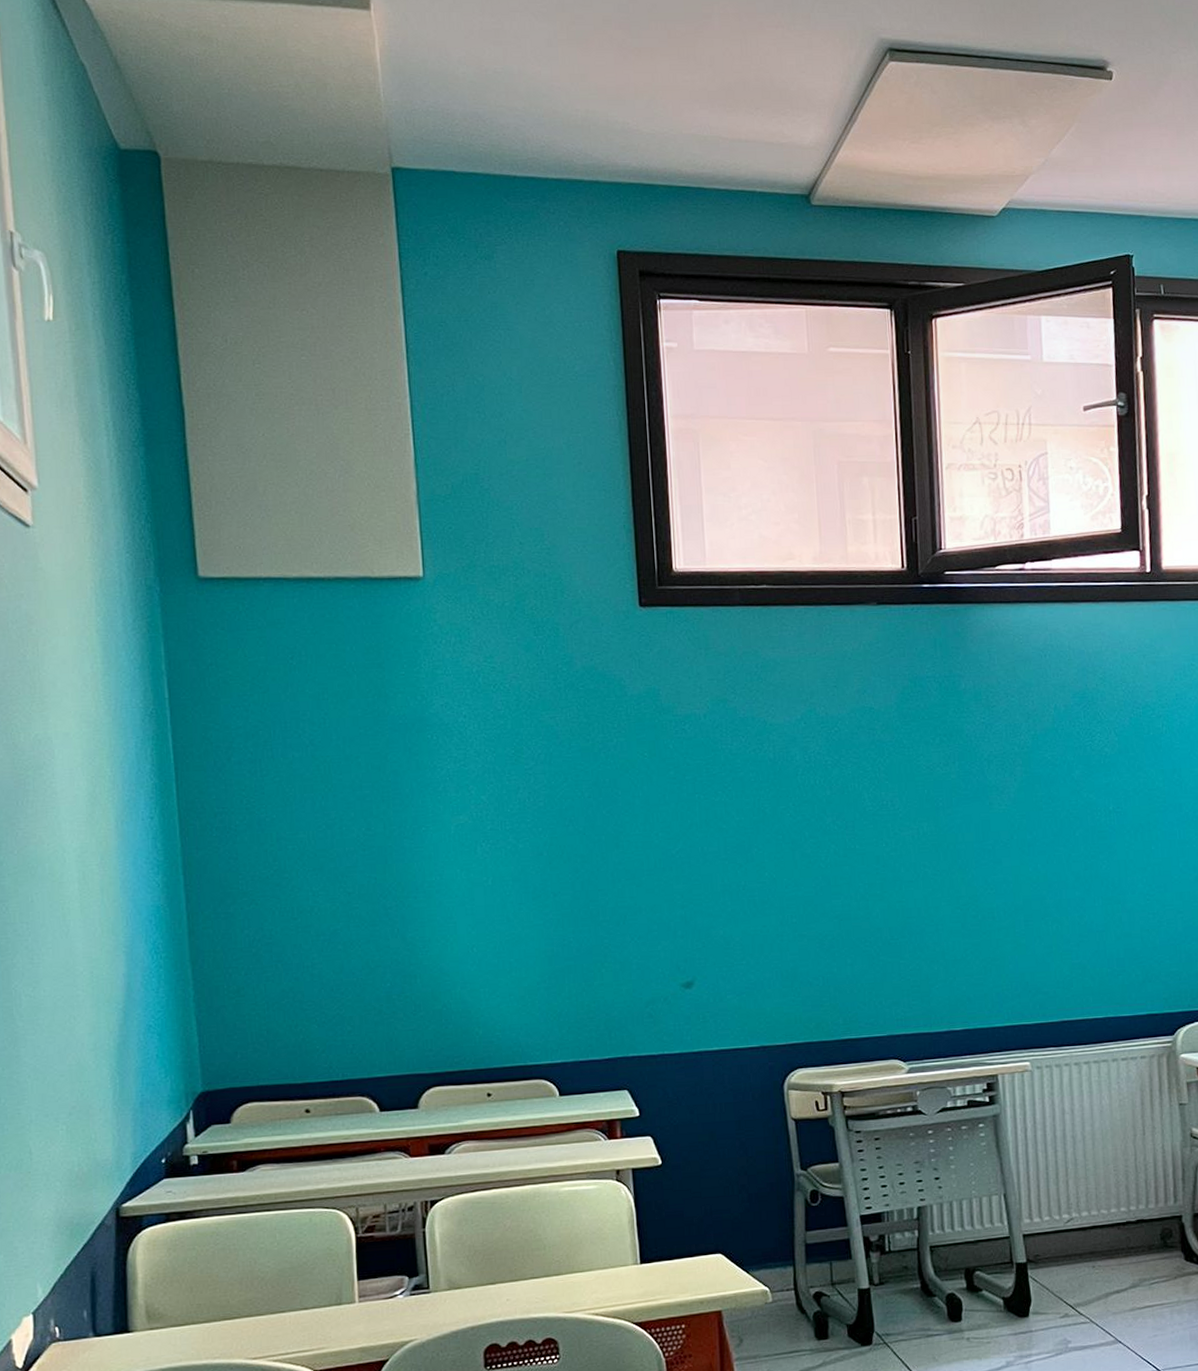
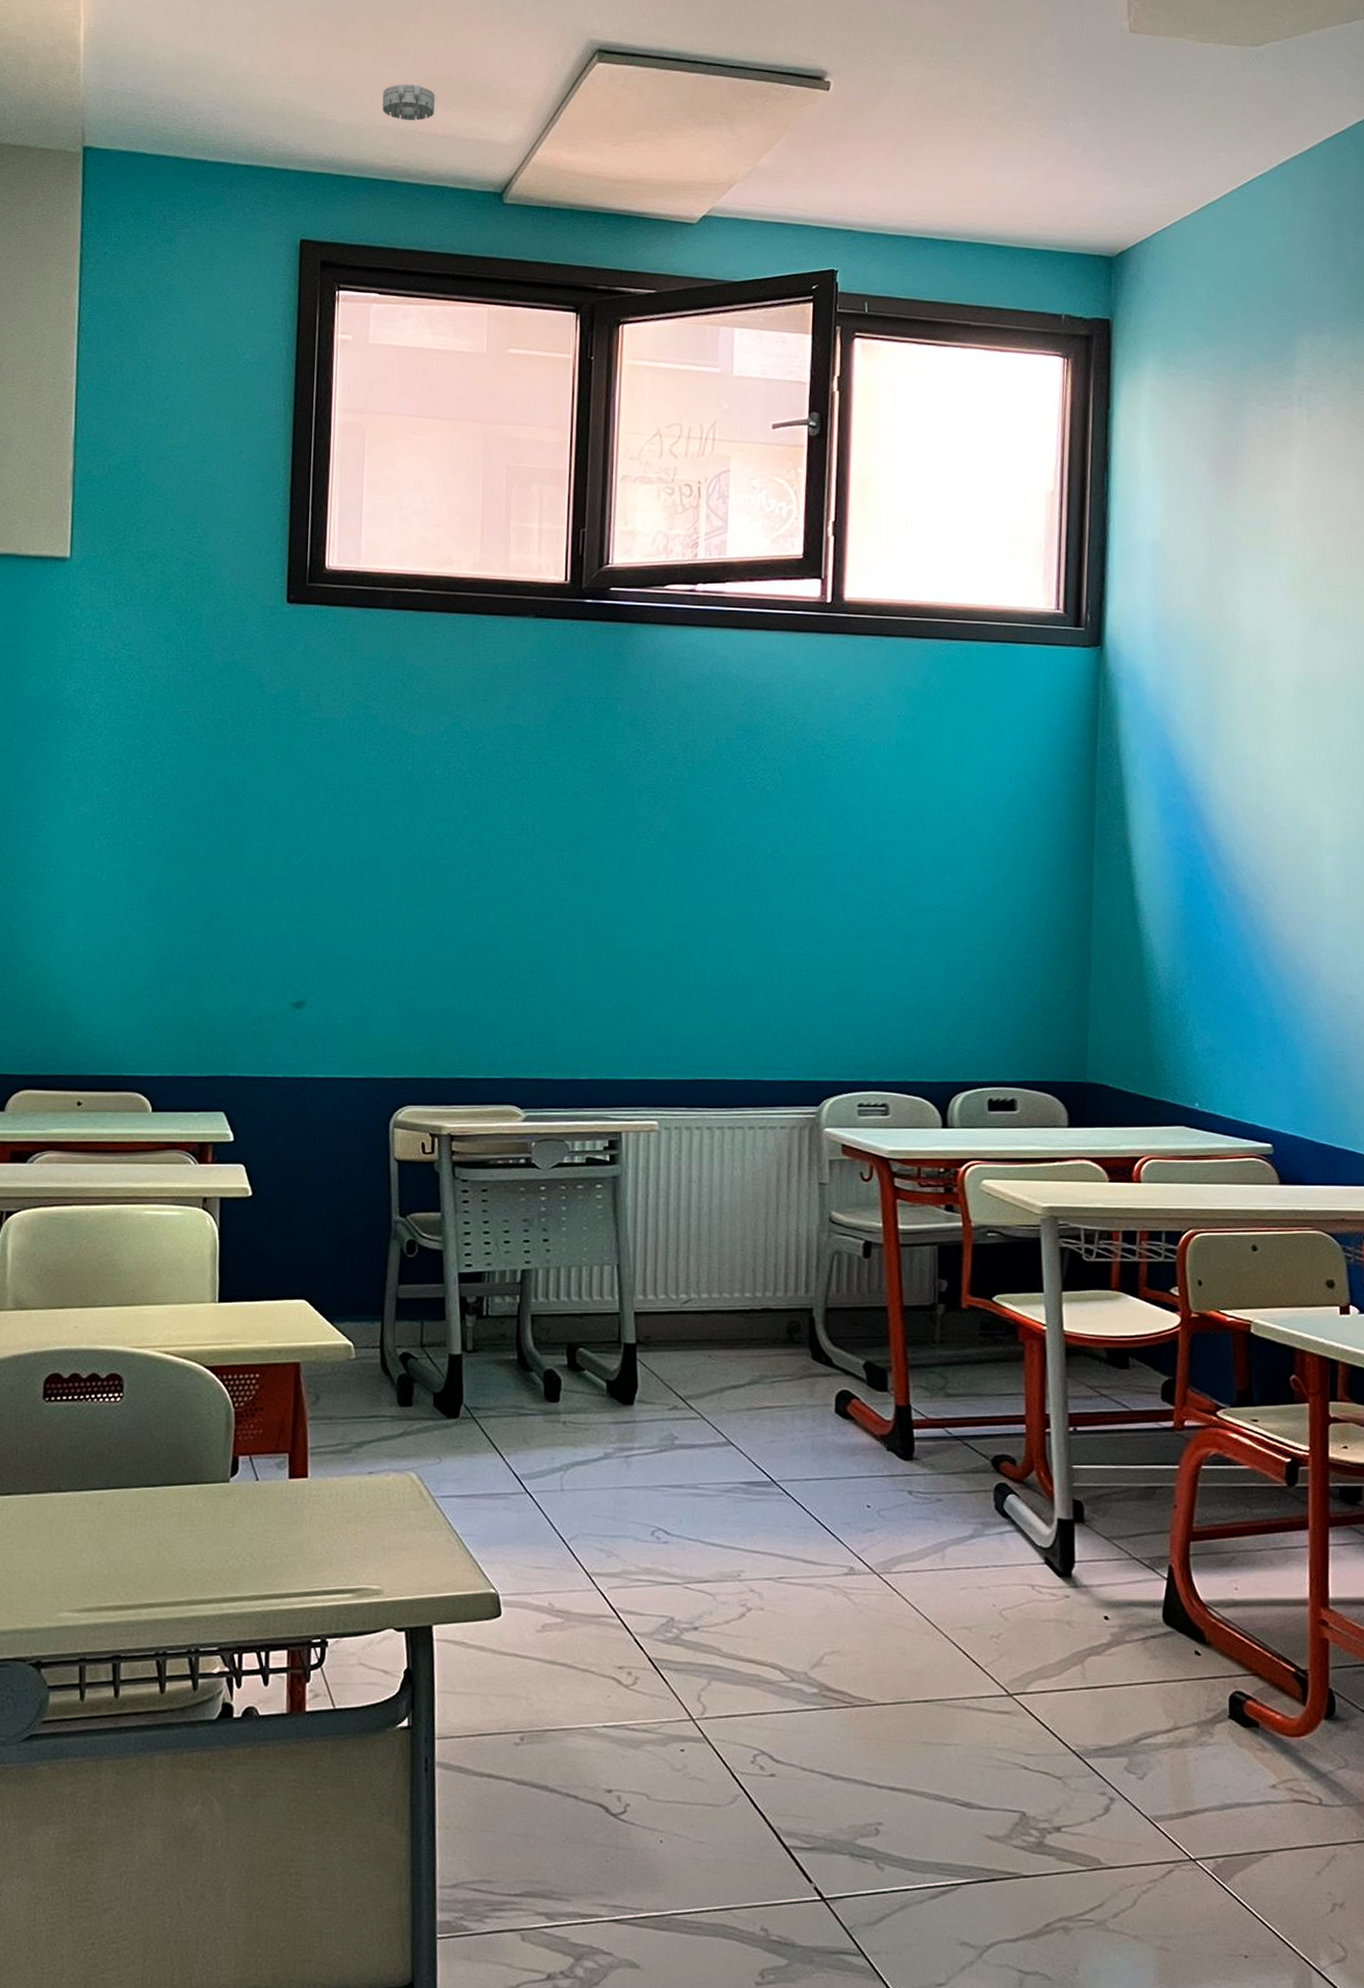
smoke detector: none [684,90,736,127] -> present [382,83,435,121]

